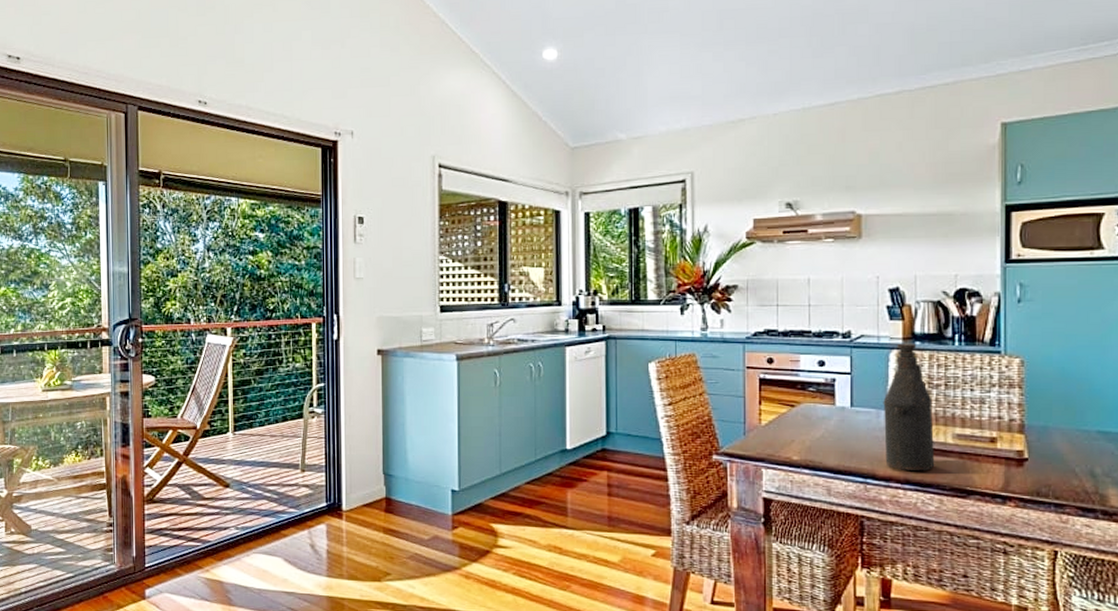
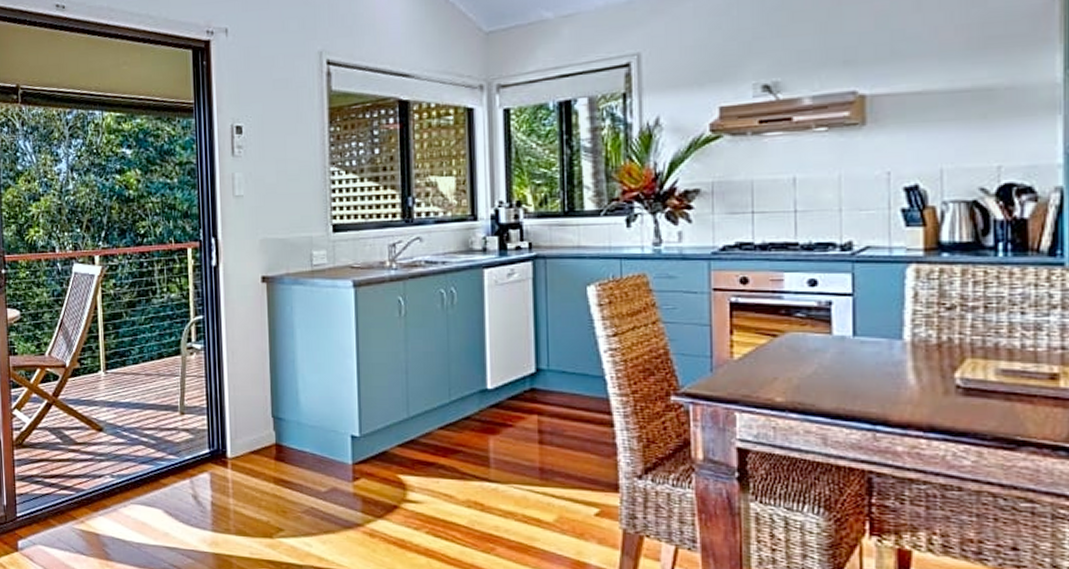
bottle: present [883,343,935,471] -> none [897,254,971,415]

